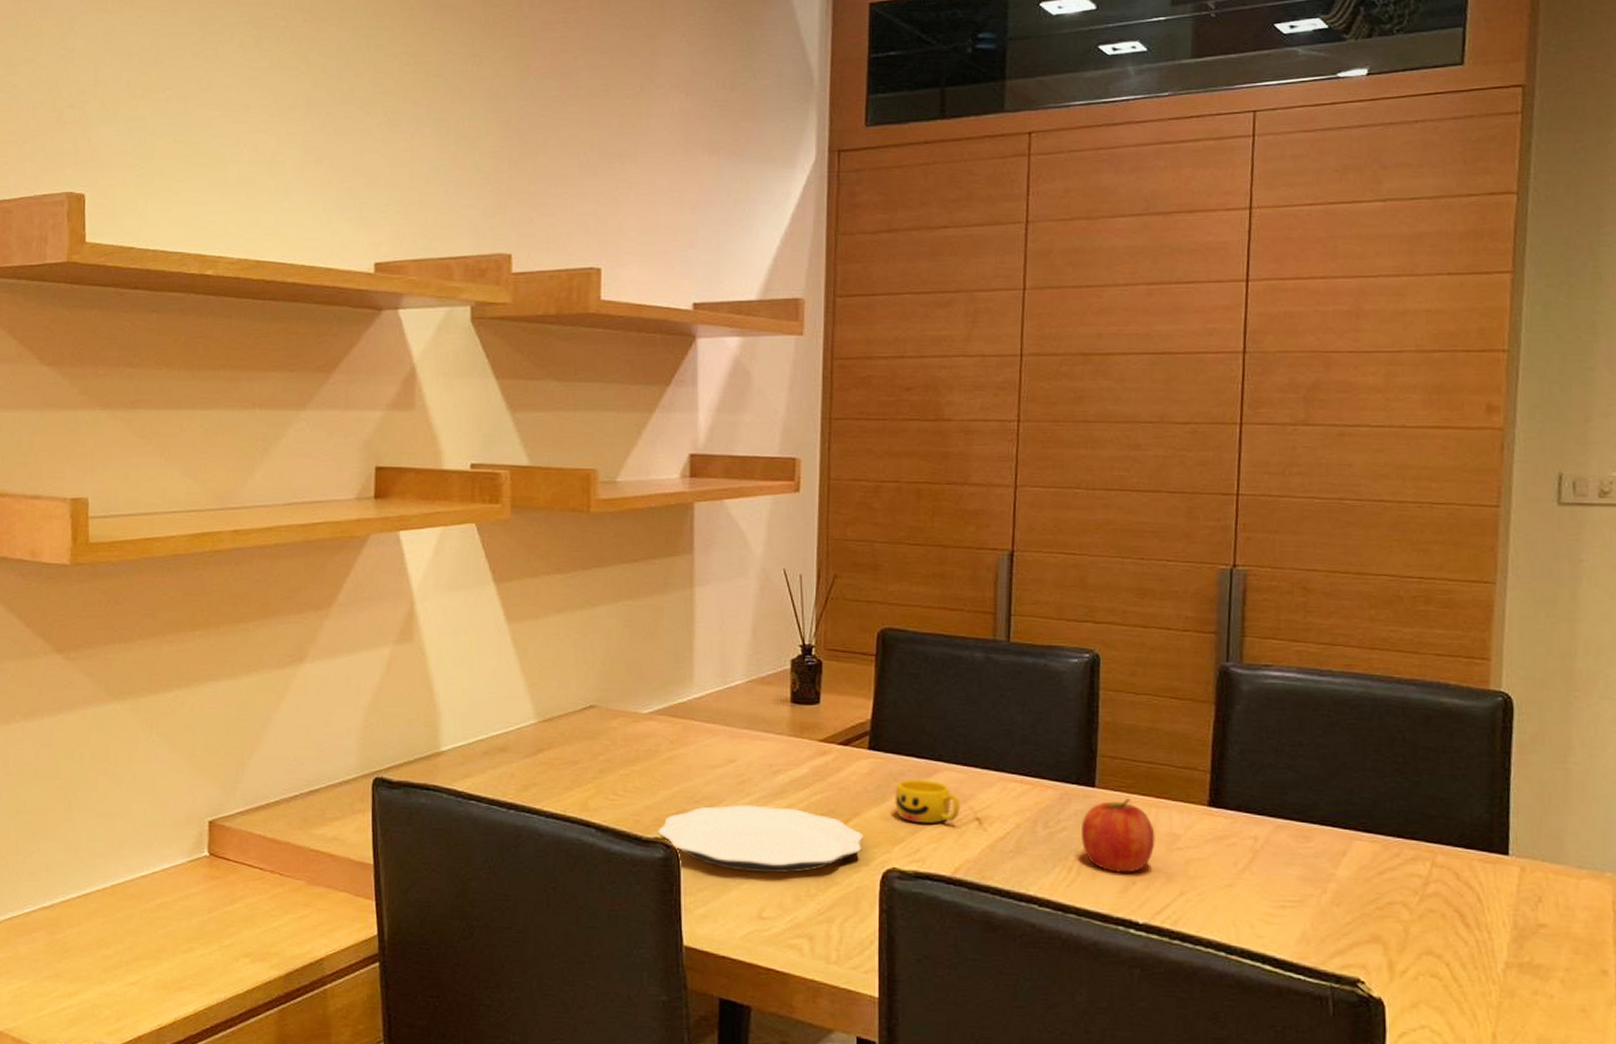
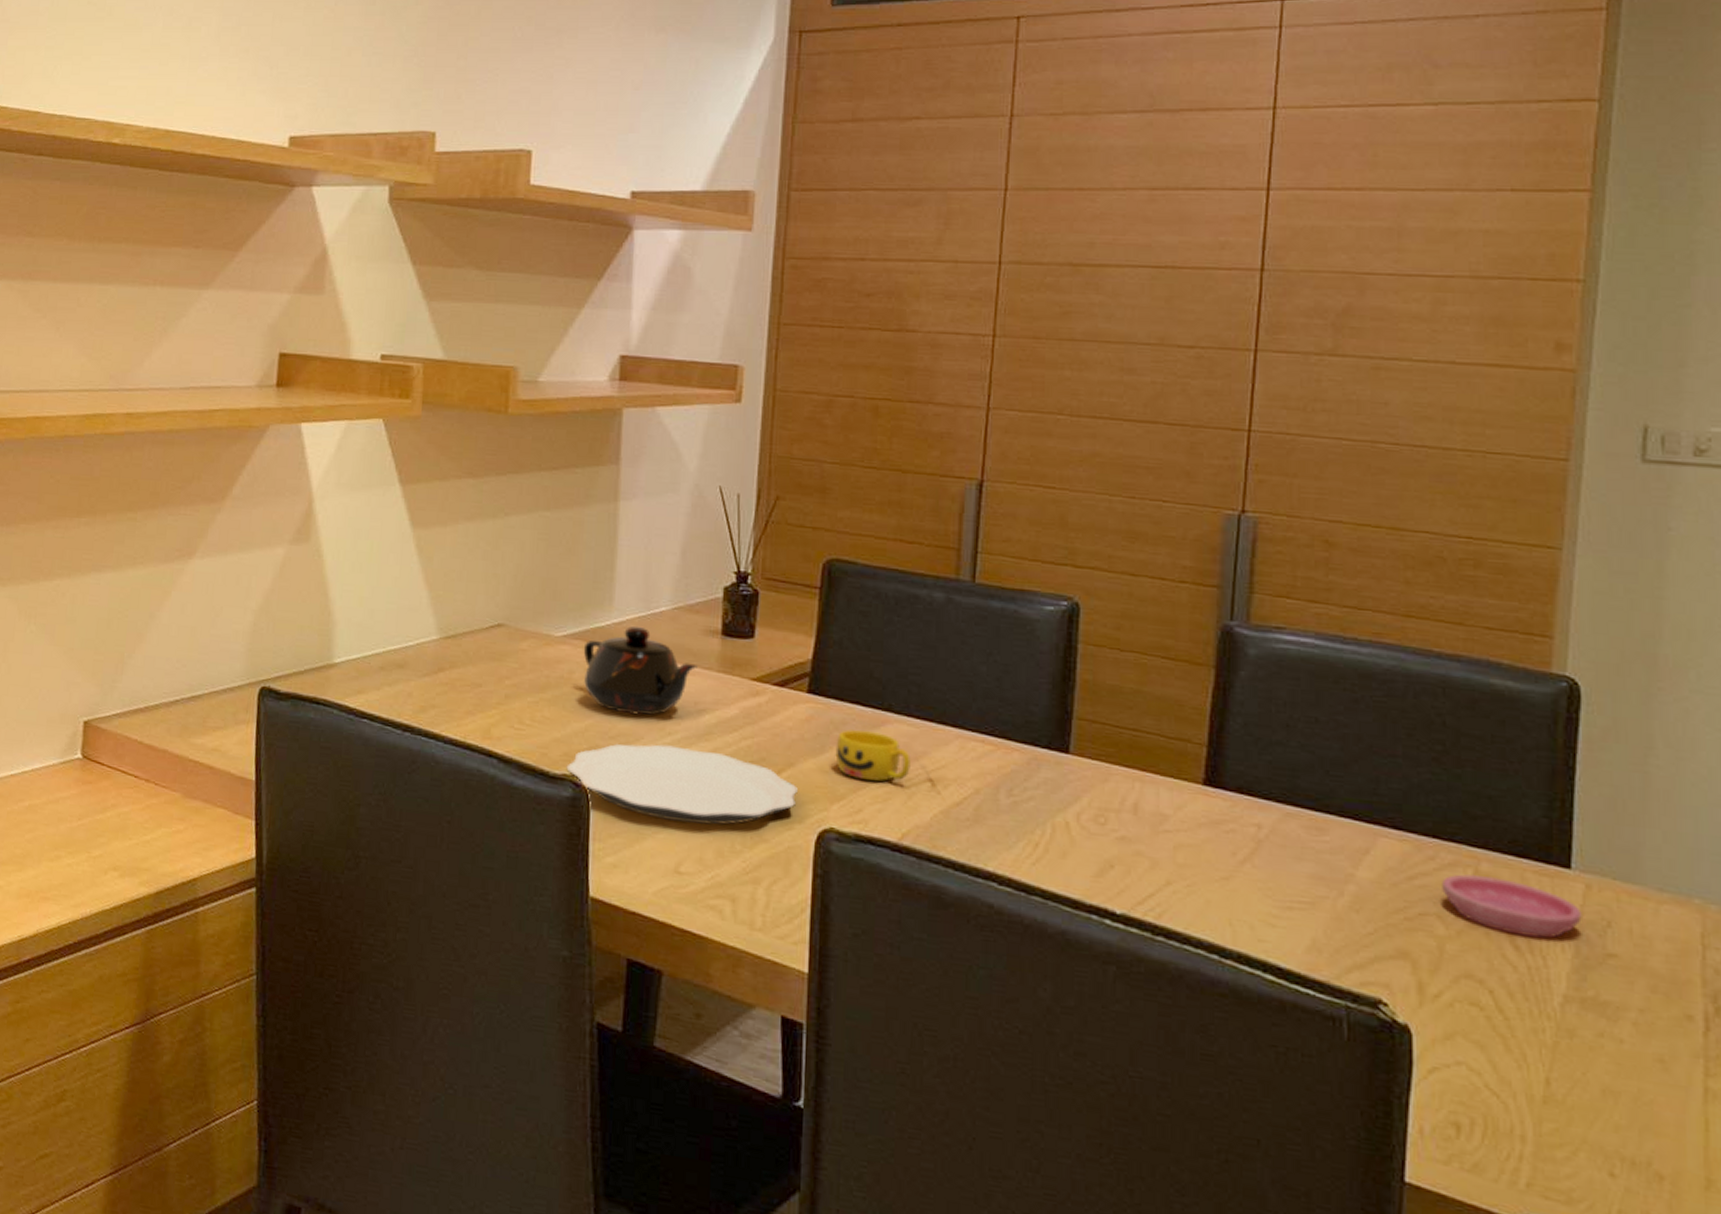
teapot: none [668,699,771,780] -> present [583,626,697,716]
fruit: present [1082,799,1155,873] -> none [1051,769,1139,855]
saucer: none [1406,865,1518,917] -> present [1442,873,1582,939]

